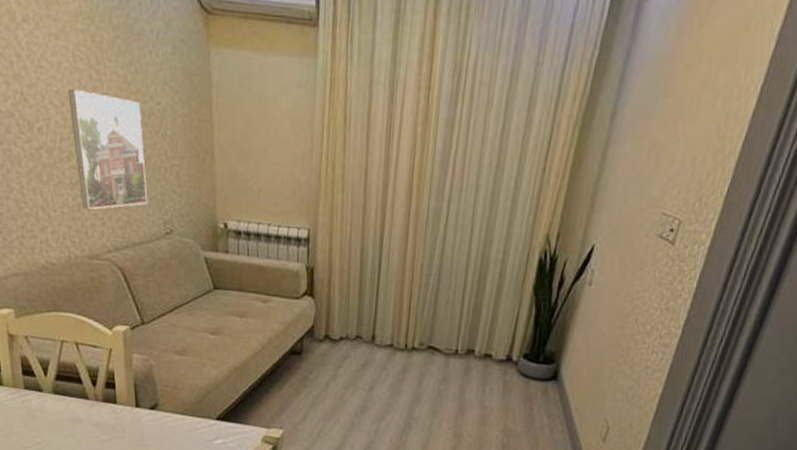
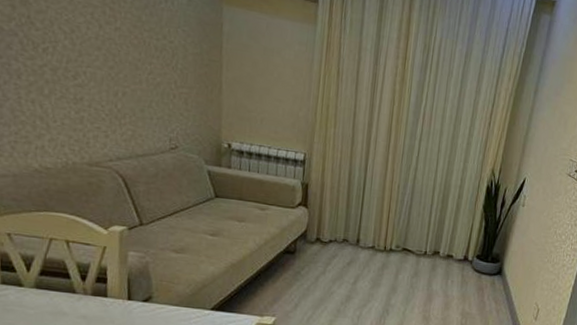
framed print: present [68,88,148,210] -> none [79,19,155,123]

